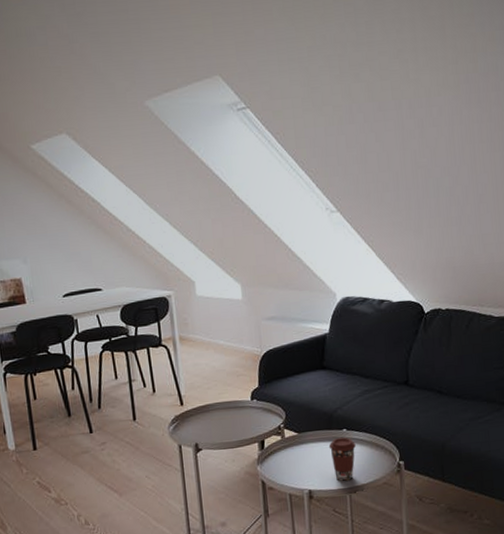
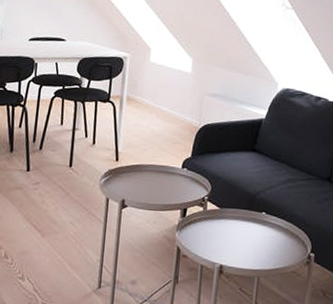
coffee cup: present [328,437,356,481] -> none [246,220,272,263]

